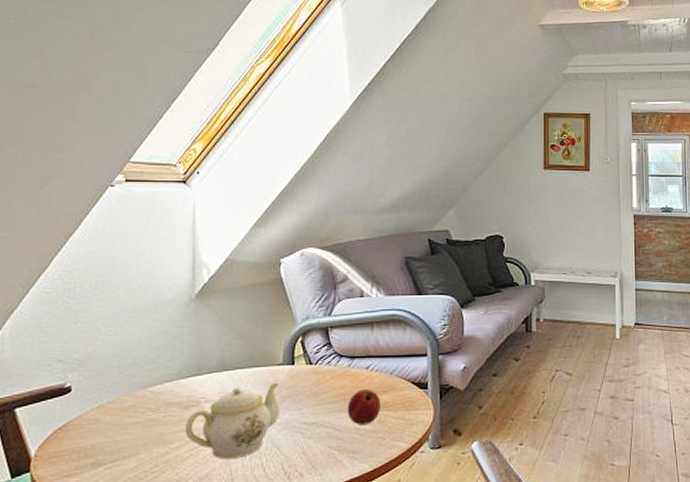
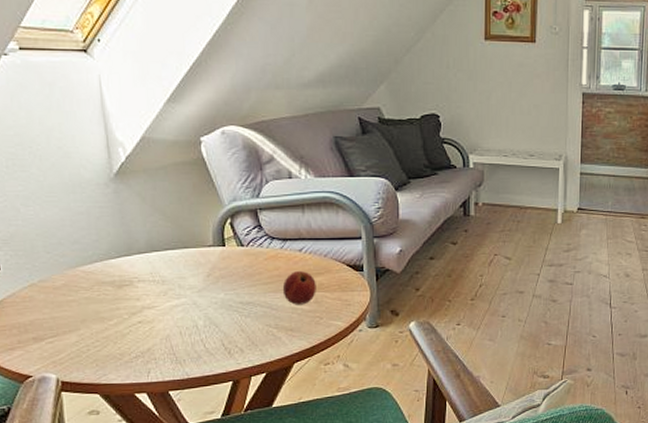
teapot: present [185,382,280,460] -> none [121,263,215,336]

